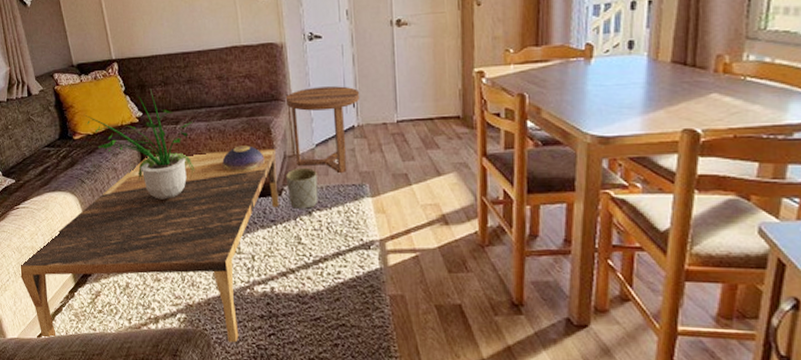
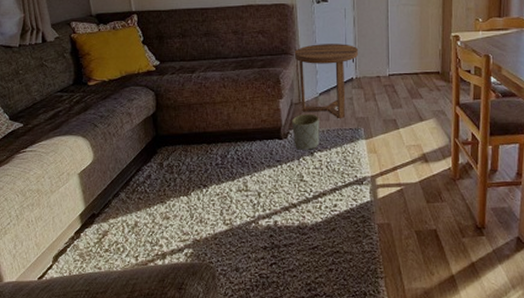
coffee table: present [19,149,279,343] -> none [22,97,285,278]
potted plant: present [83,90,195,200] -> none [100,41,208,142]
decorative bowl: present [222,145,265,172] -> none [234,93,273,117]

